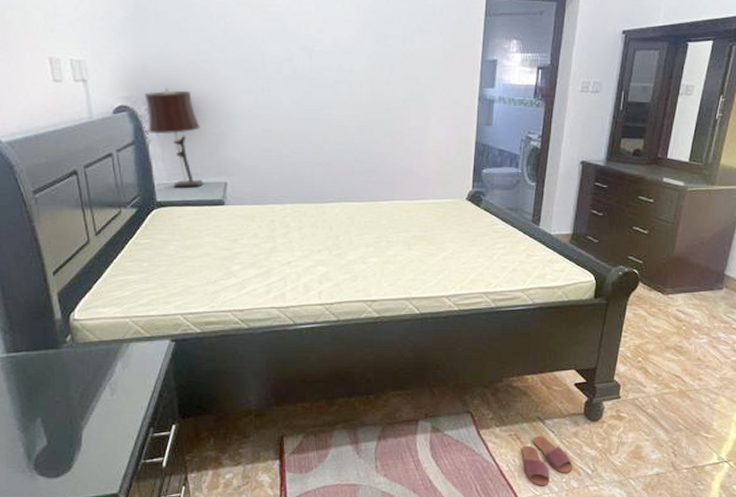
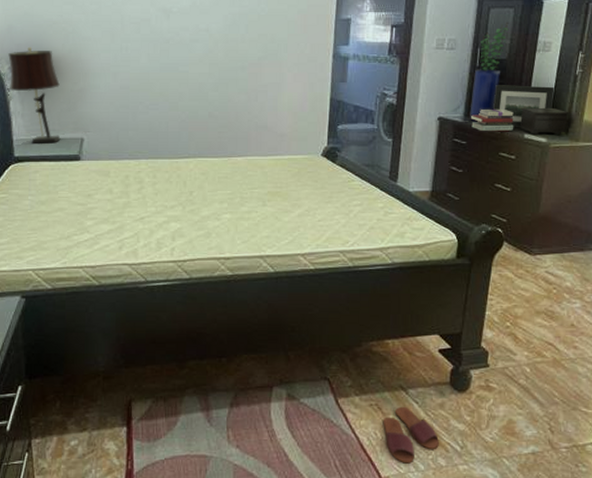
vase: none [612,65,653,166] -> present [470,23,509,122]
books: none [612,152,654,176] -> present [470,108,514,132]
picture frame: none [635,129,694,172] -> present [493,85,555,128]
jewelry box: none [659,151,708,180] -> present [519,107,570,136]

